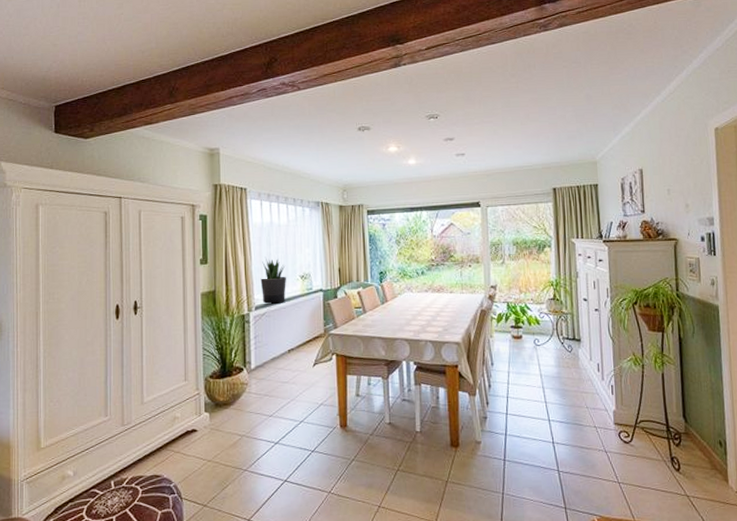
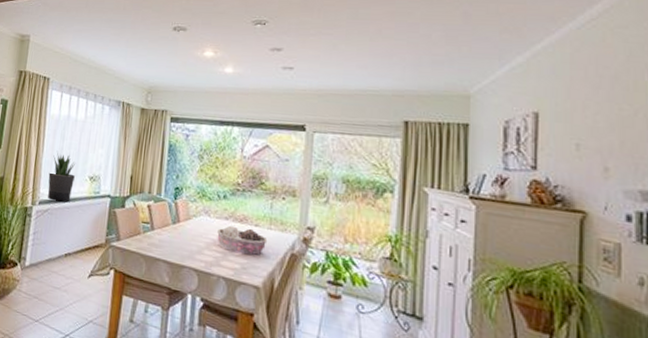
decorative basket: none [420,296,462,319] -> present [217,225,268,255]

